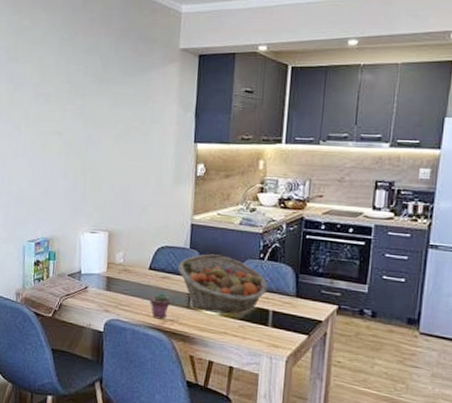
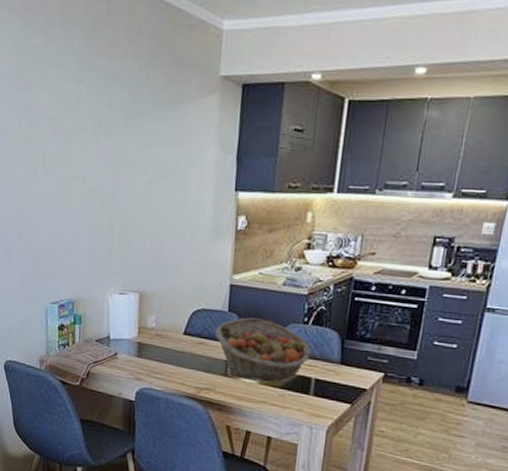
potted succulent: present [150,291,171,319] -> none [184,357,207,388]

